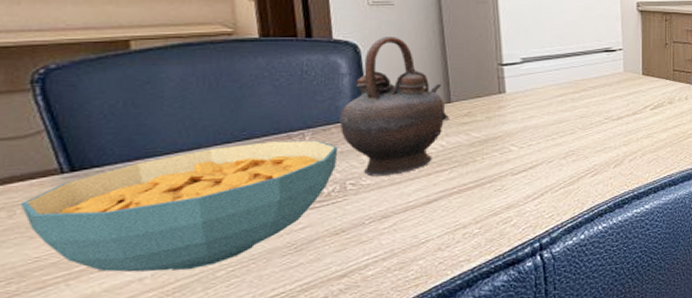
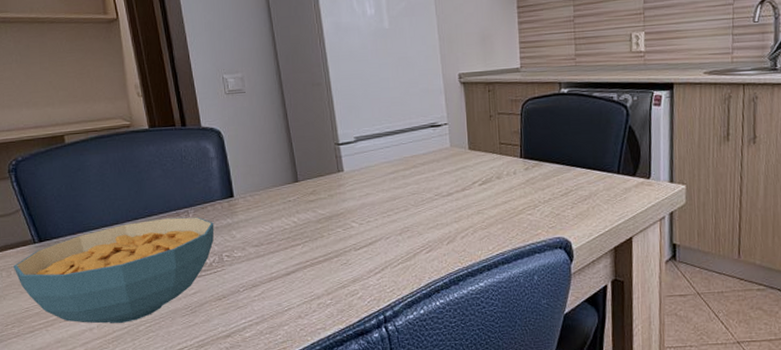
teapot: present [339,37,450,177] -> none [213,122,299,250]

